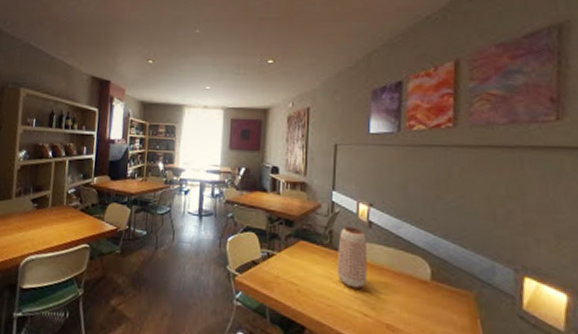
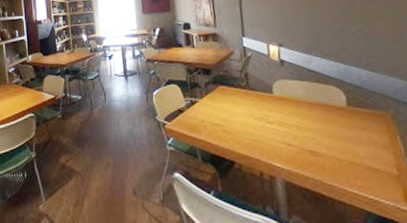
vase: present [336,226,367,289] -> none [254,67,286,122]

